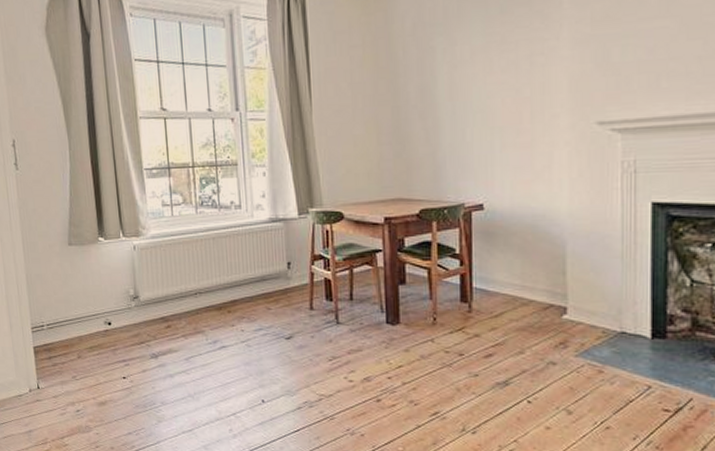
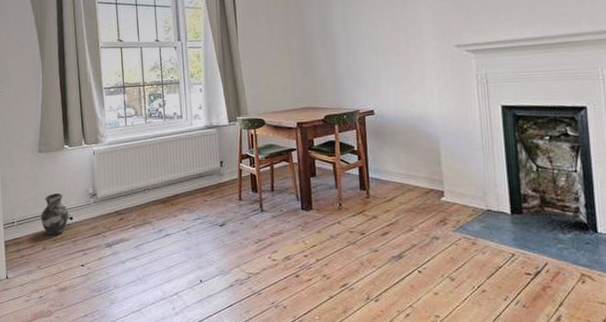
ceramic jug: none [73,294,107,343] -> present [40,193,69,236]

